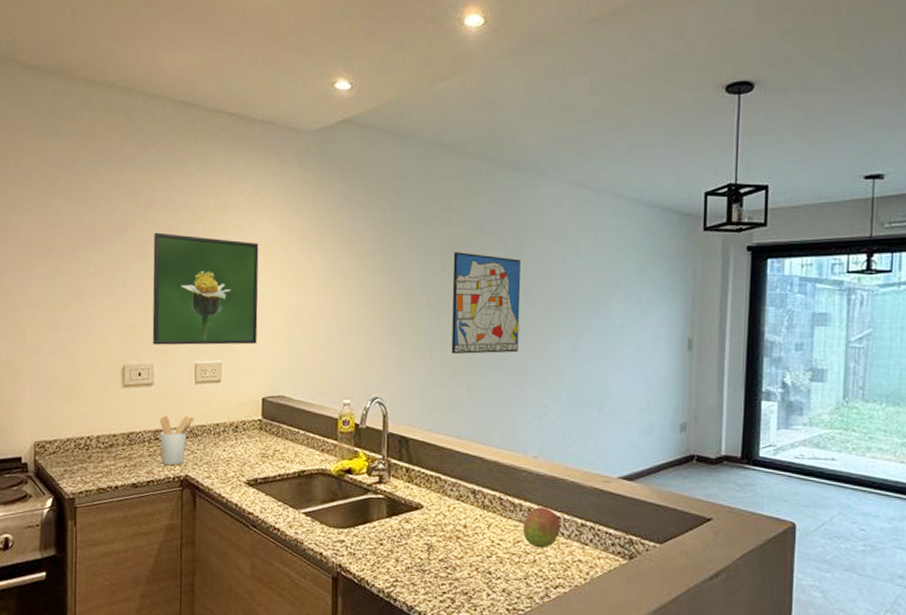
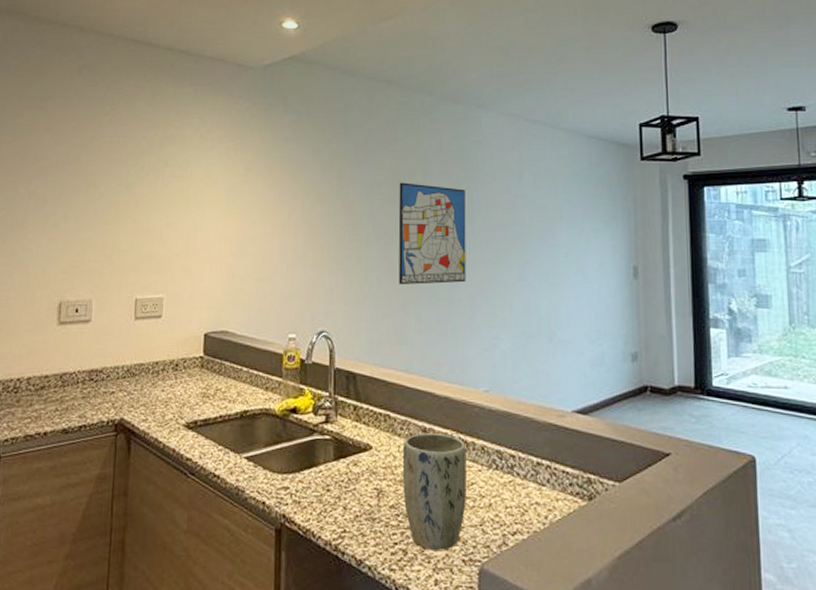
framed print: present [152,232,259,346] -> none [91,165,205,280]
utensil holder: present [159,415,195,466] -> none [94,354,133,408]
plant pot: none [452,494,514,600] -> present [402,433,466,550]
fruit: present [522,507,561,548] -> none [476,445,516,491]

